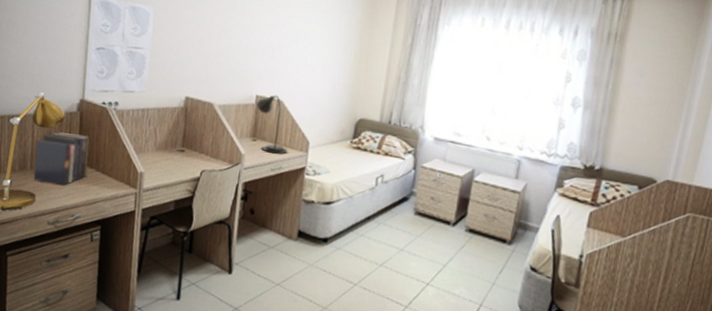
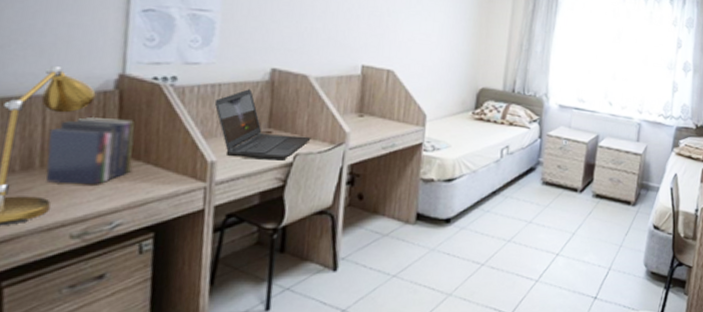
laptop computer: none [144,114,214,175] -> present [214,89,311,161]
desk lamp: present [256,95,288,156] -> none [363,64,402,131]

